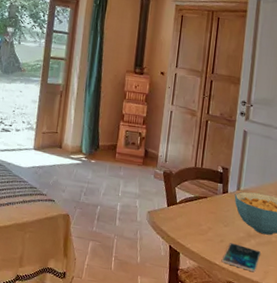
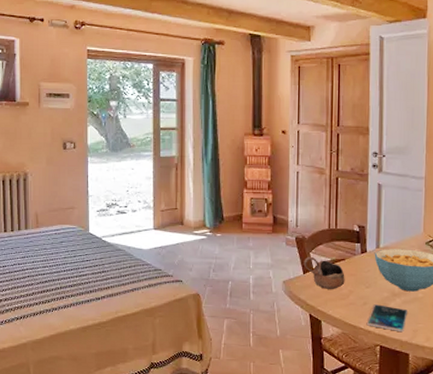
cup: none [168,190,206,224] -> present [303,256,345,289]

